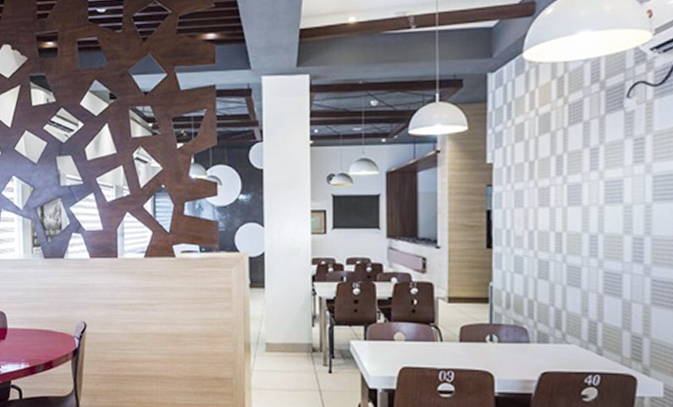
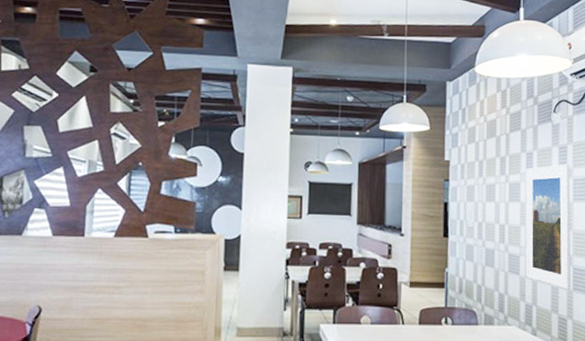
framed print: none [589,158,649,304] -> present [525,164,571,289]

